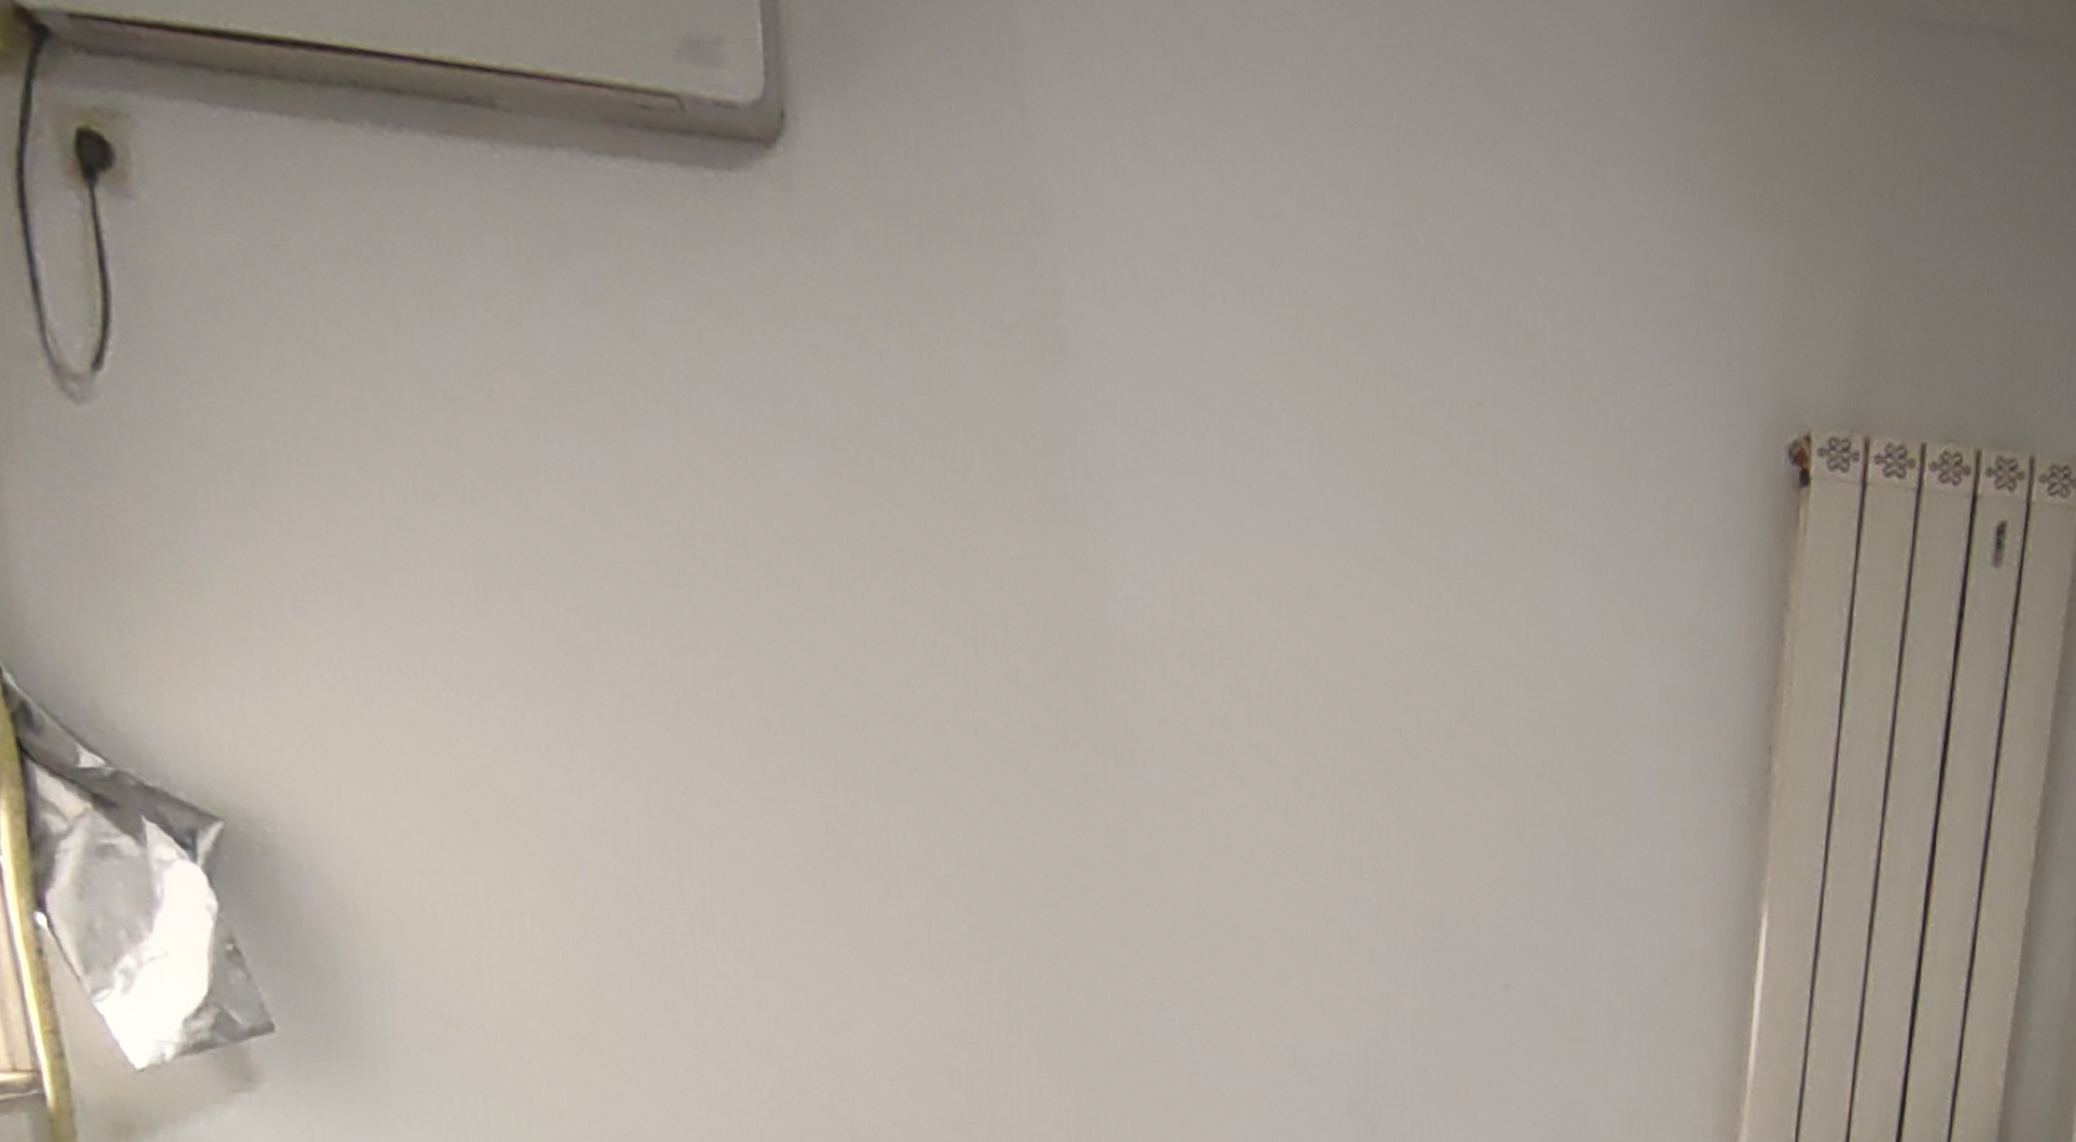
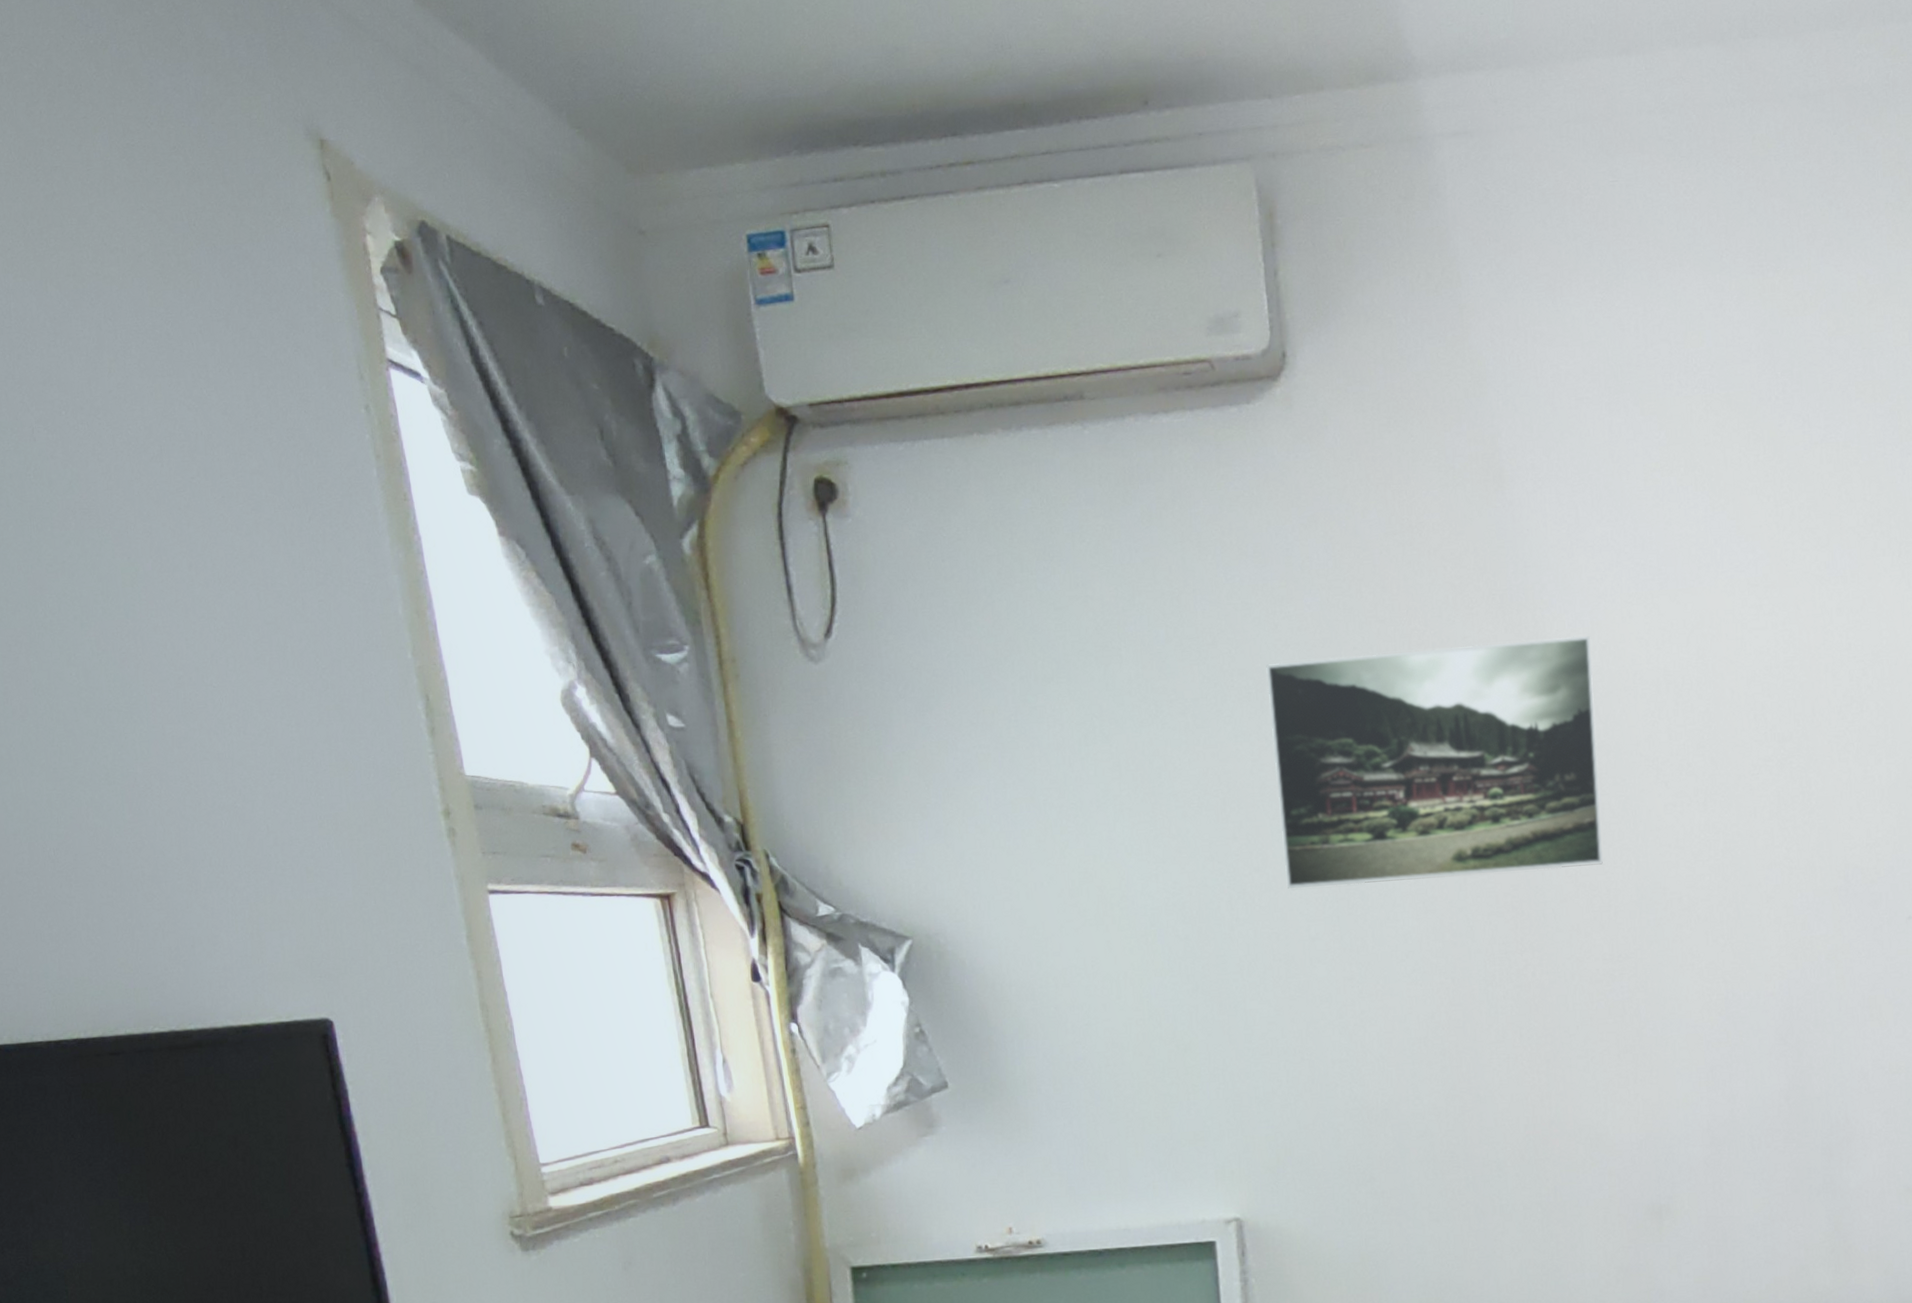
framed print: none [741,534,1163,867] -> present [1266,636,1604,889]

